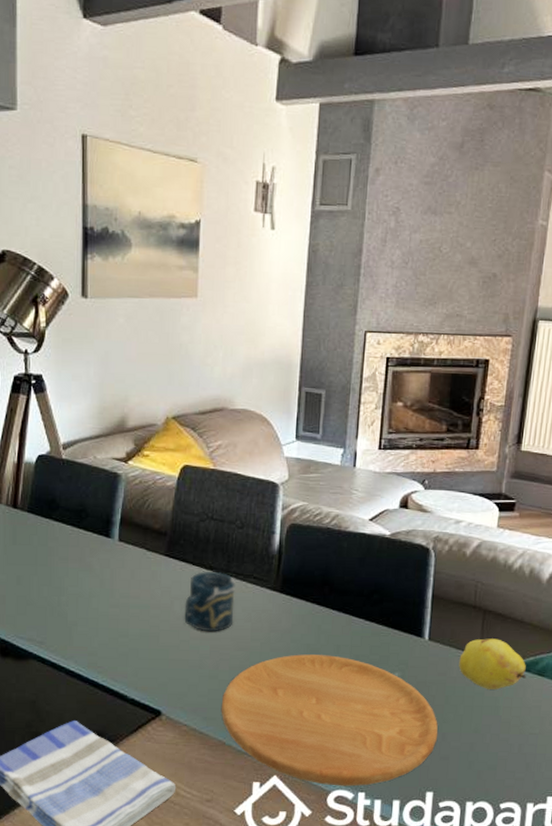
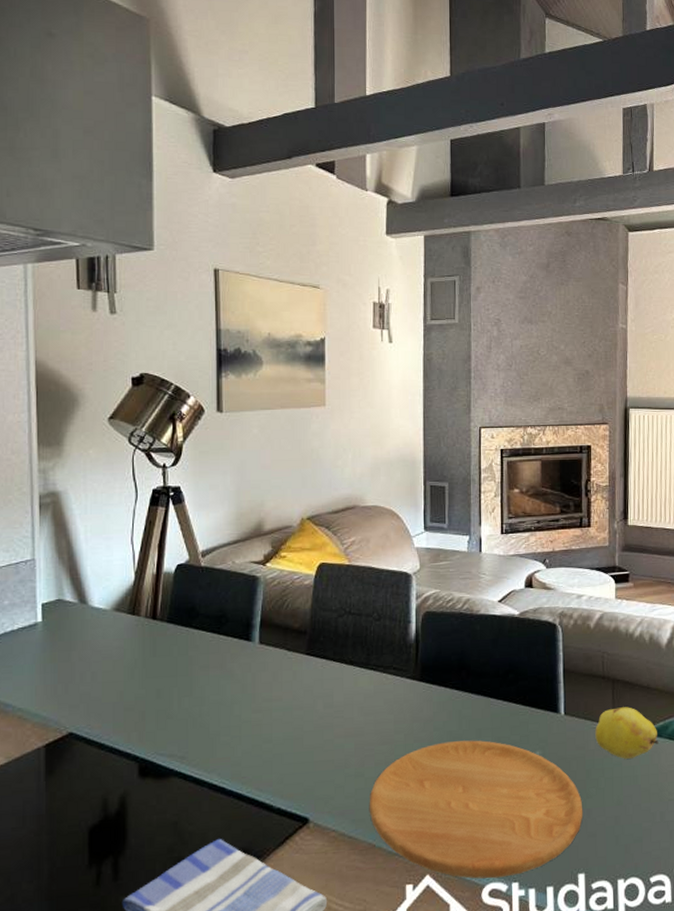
cup: present [184,572,235,632] -> none [327,666,376,729]

